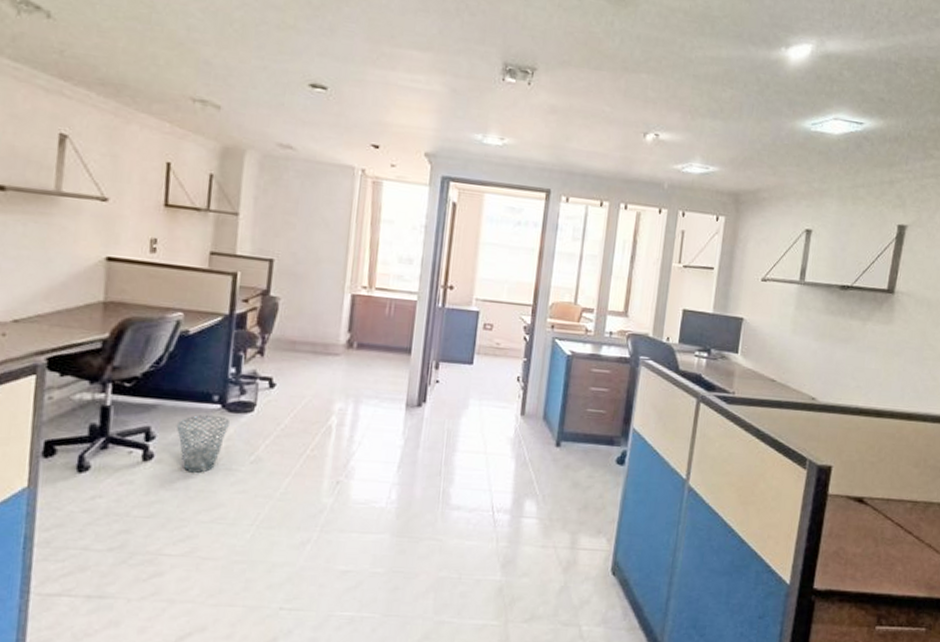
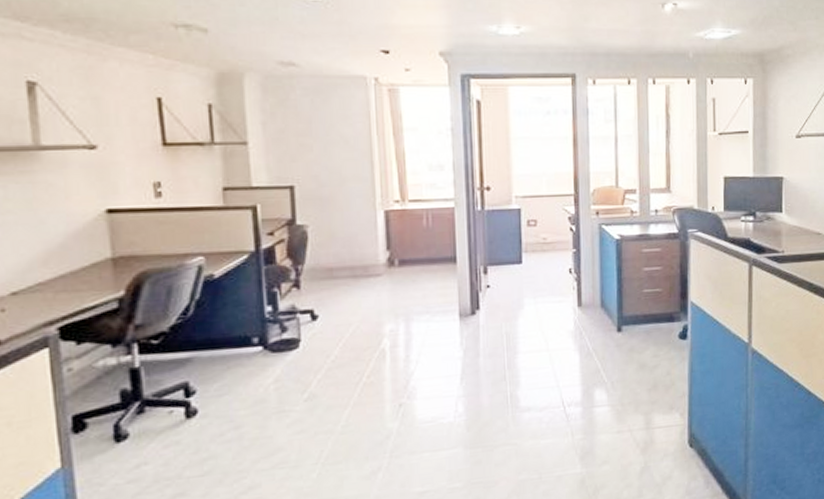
waste basket: present [176,414,230,473] -> none [216,357,275,422]

